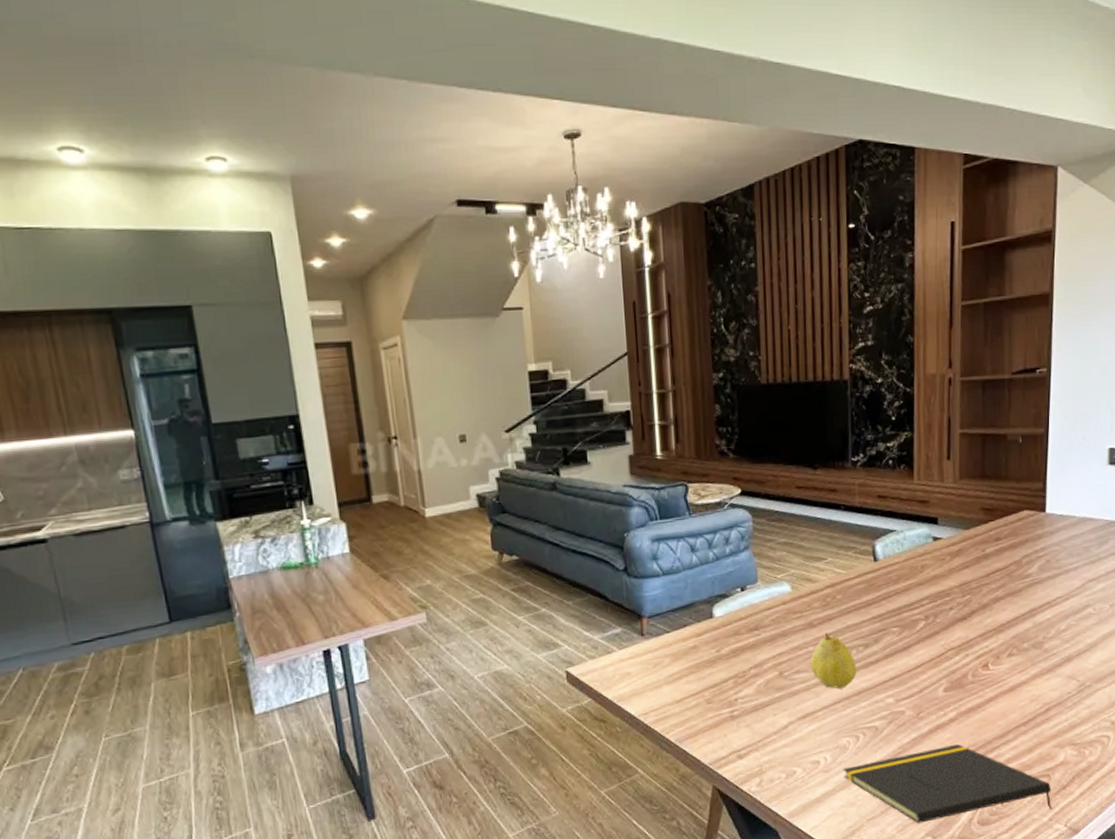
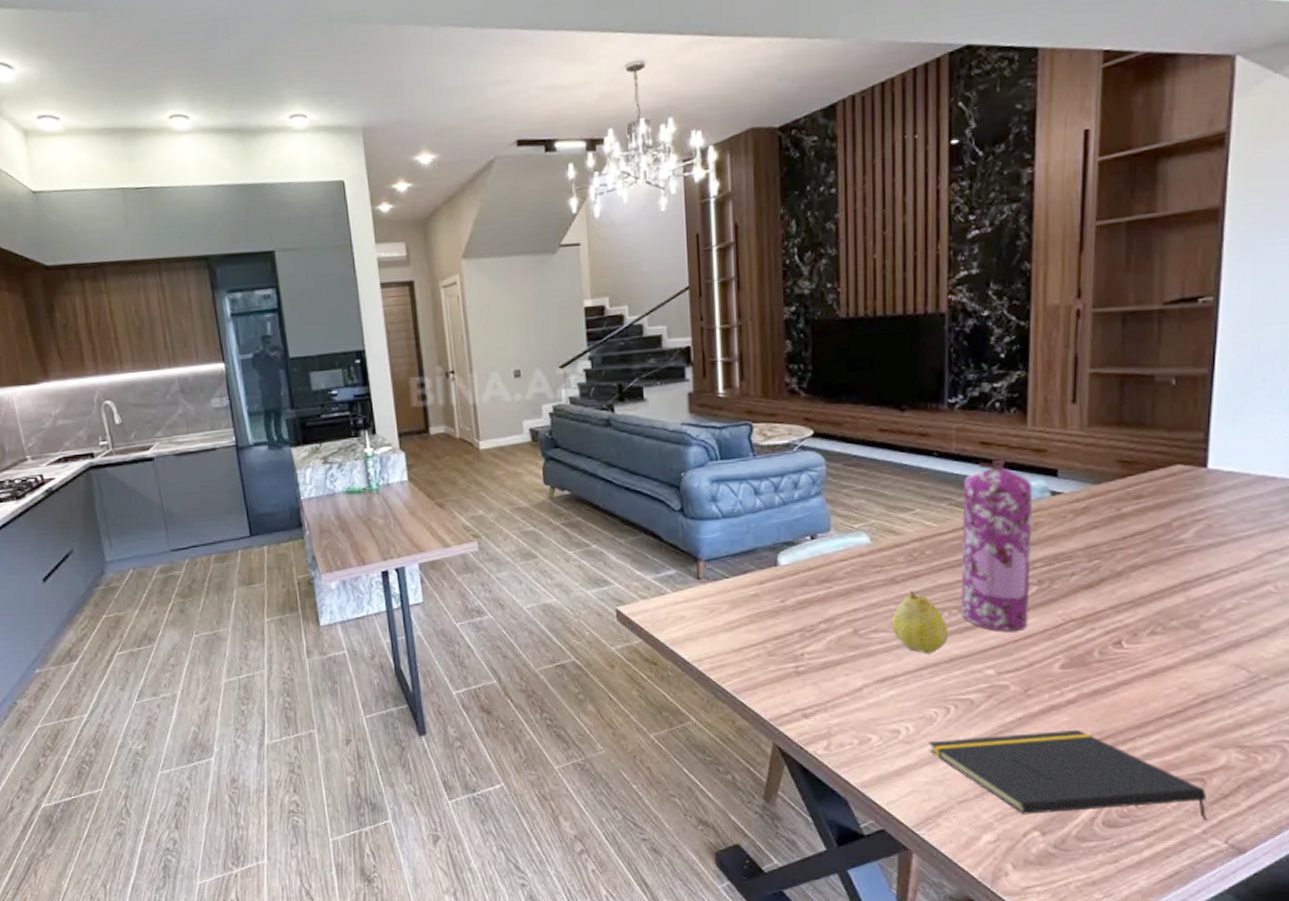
gas cylinder: none [865,510,920,664] -> present [961,459,1033,632]

